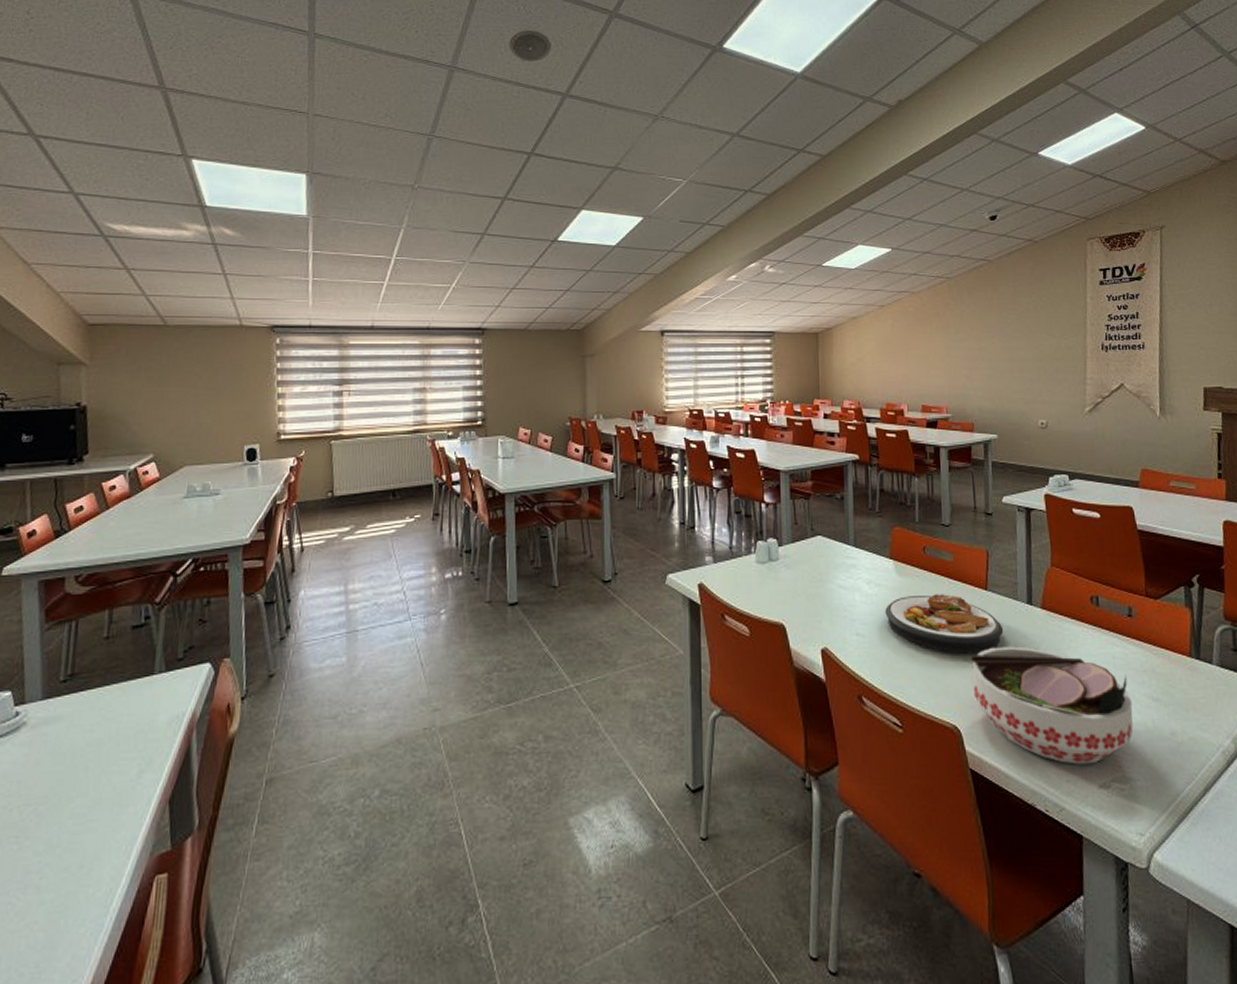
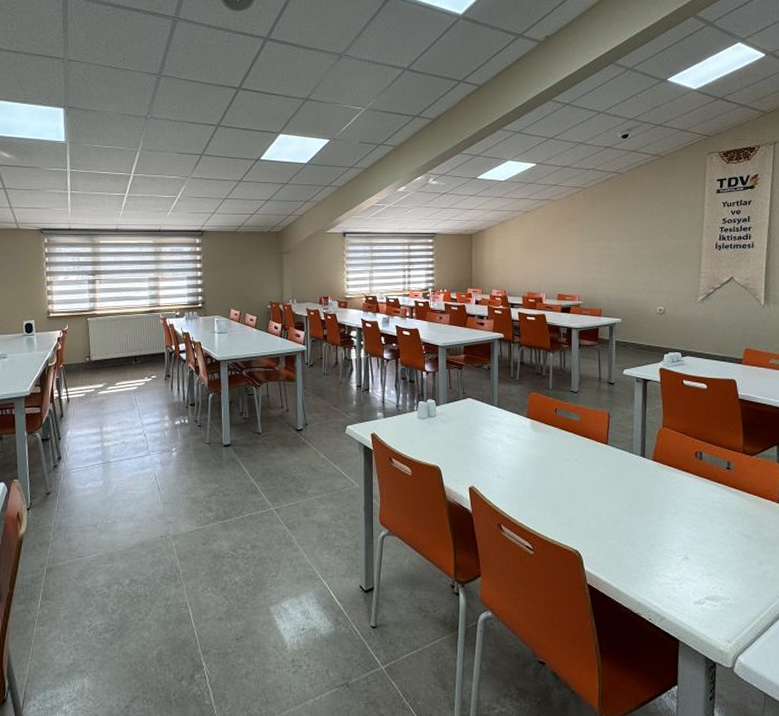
plate: present [885,594,1004,654] -> none [522,447,620,494]
bowl: present [969,646,1134,765] -> none [591,490,727,585]

